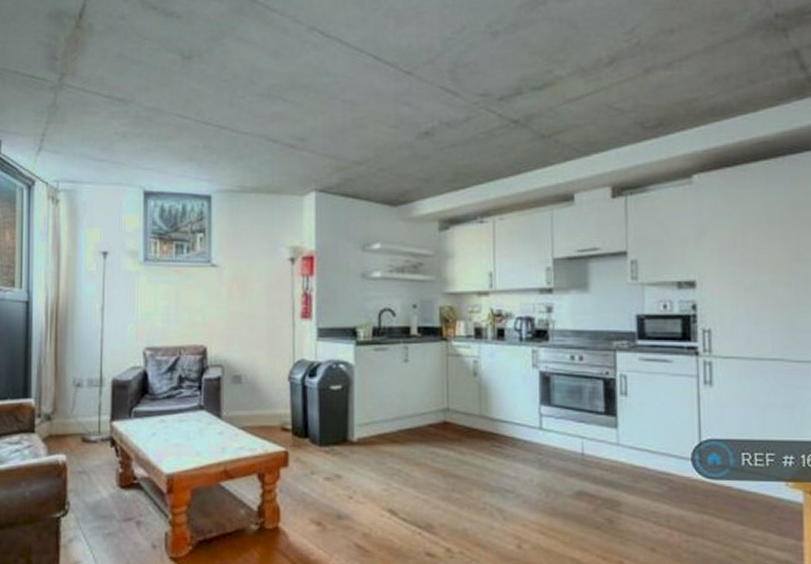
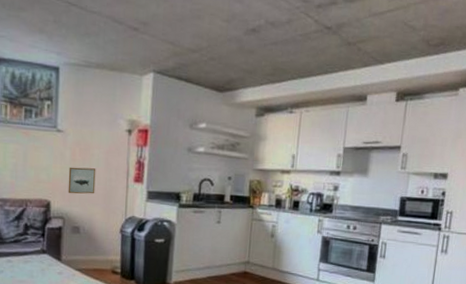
wall art: none [226,305,257,337] -> present [68,167,96,194]

